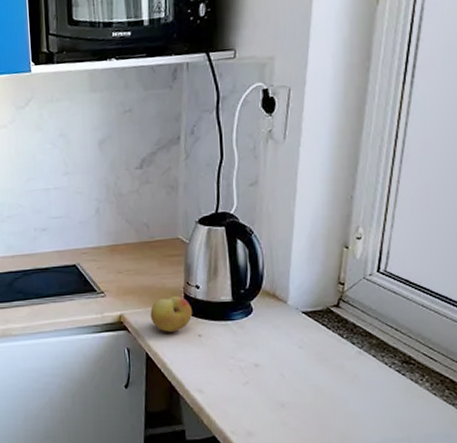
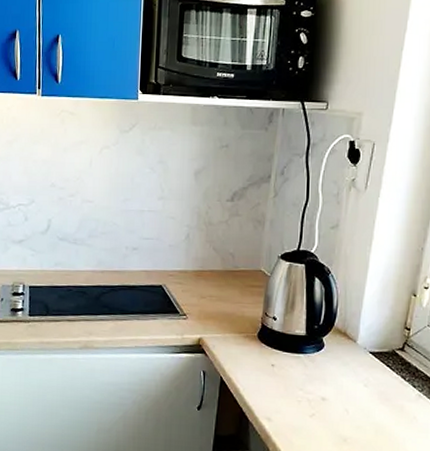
fruit: present [150,296,193,332] -> none [228,325,268,359]

